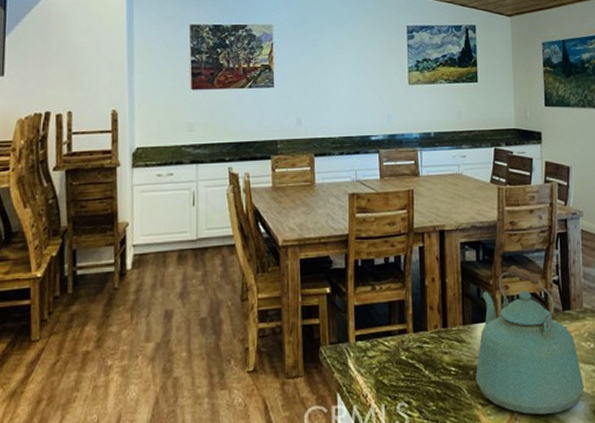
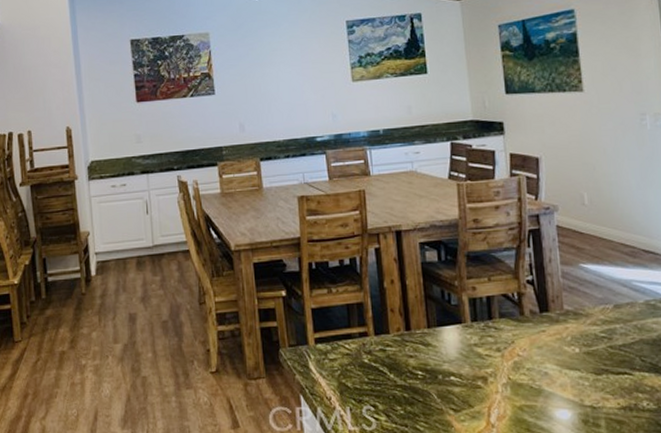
kettle: present [475,265,584,415] -> none [445,265,570,423]

